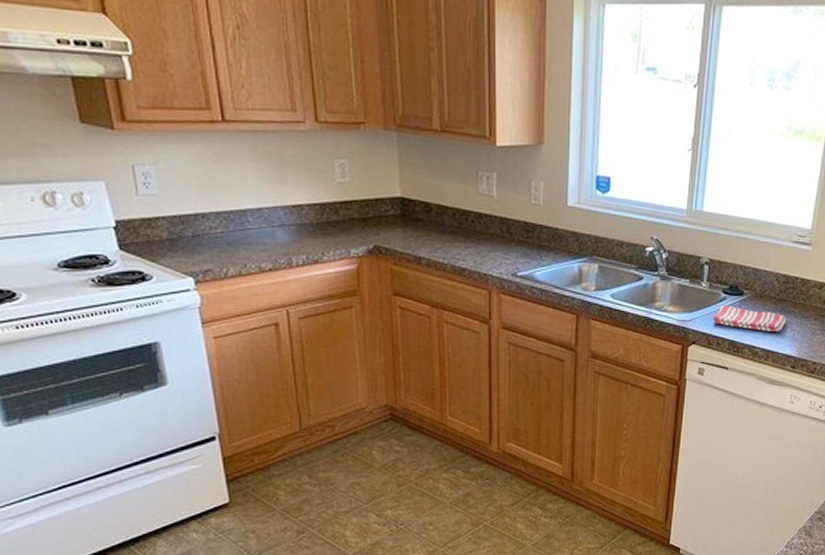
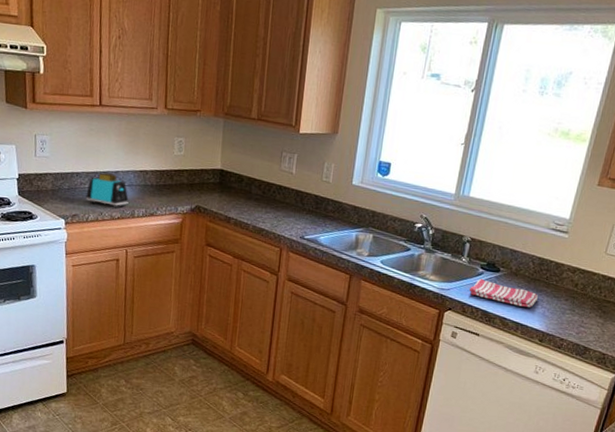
toaster: none [219,211,282,257] -> present [86,173,129,208]

